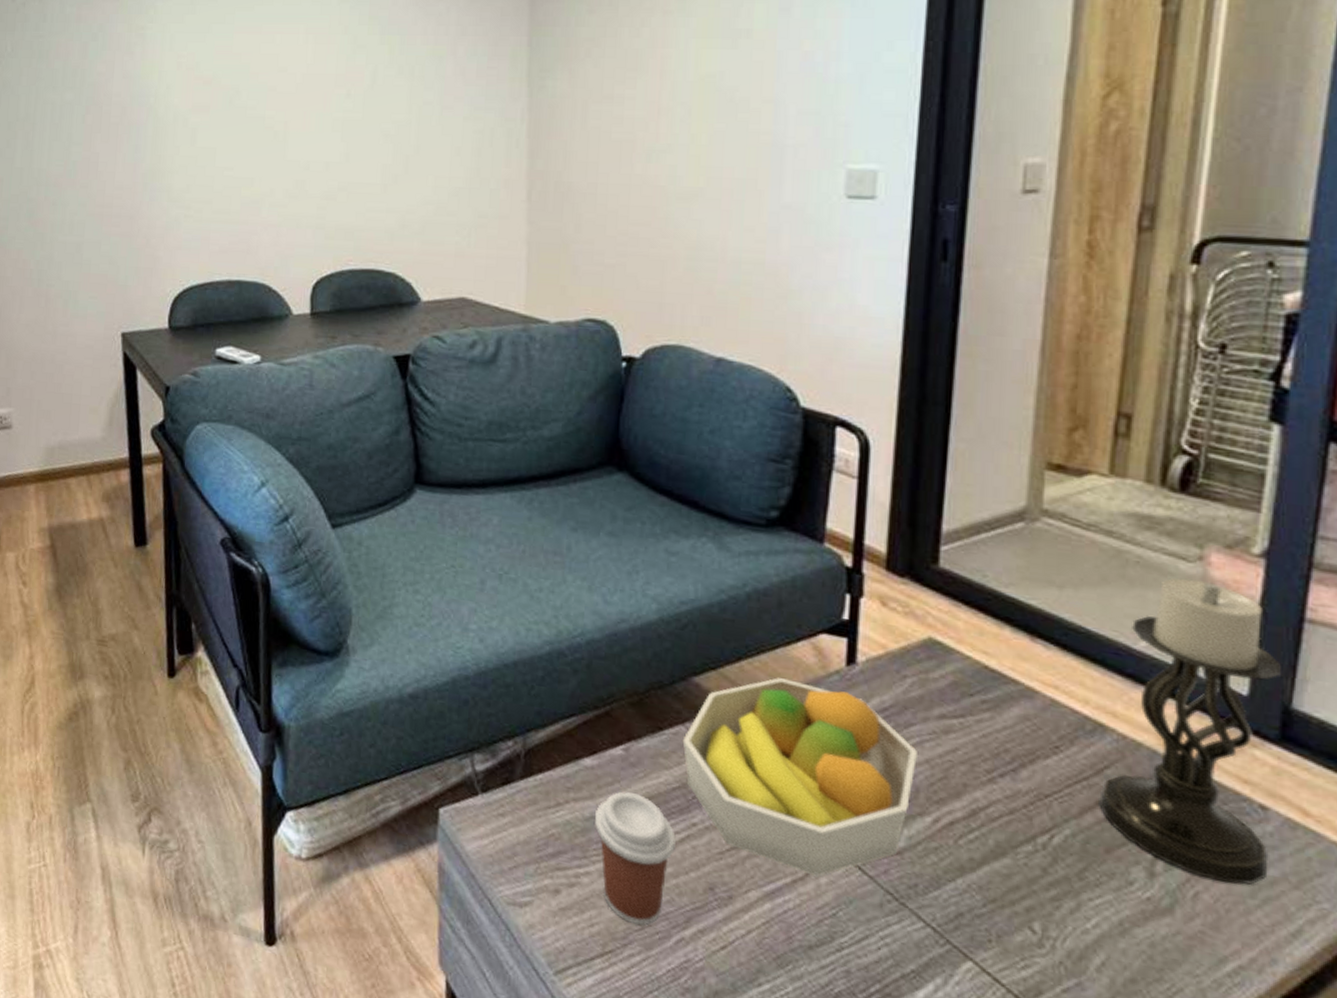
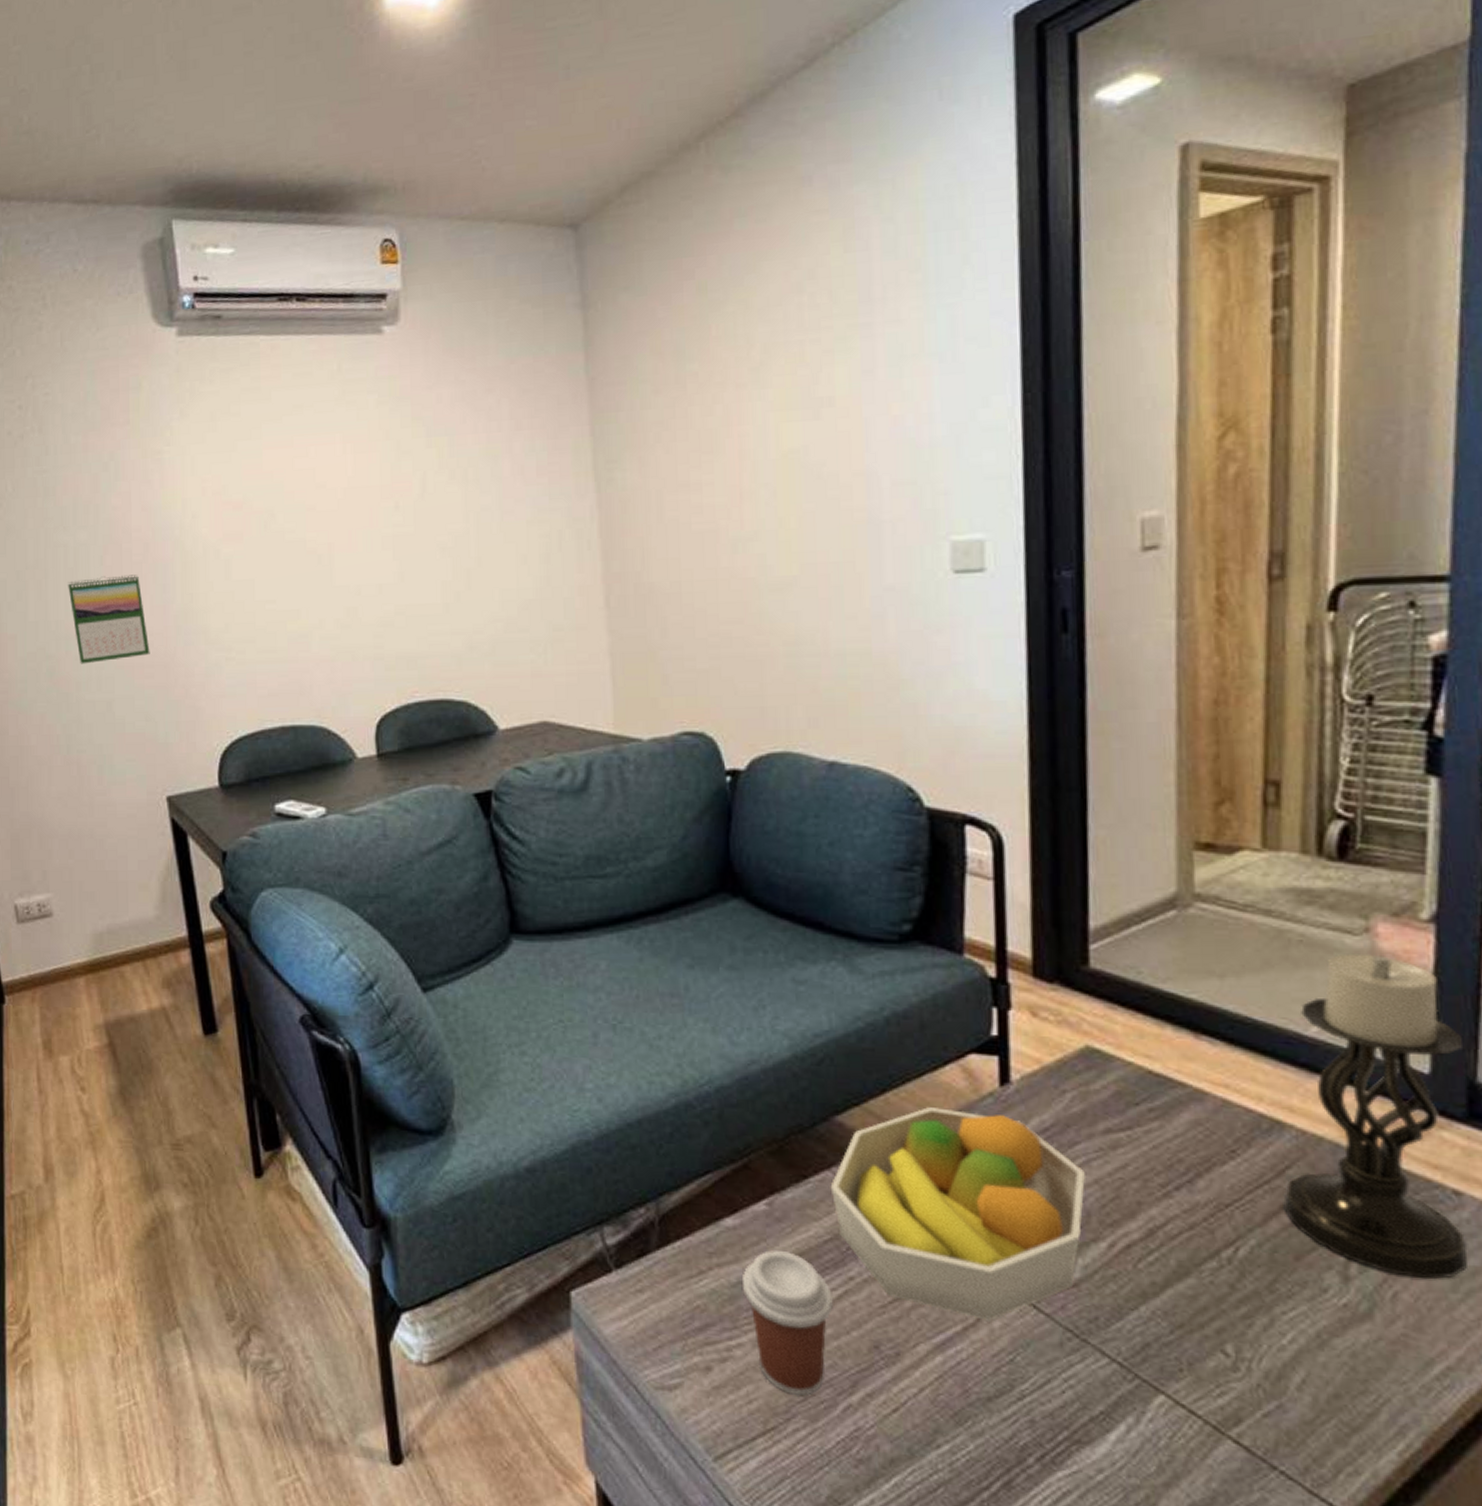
calendar: none [52,133,119,209] -> present [68,574,150,664]

